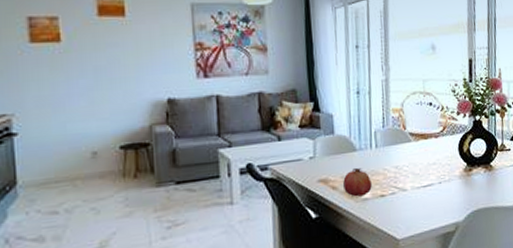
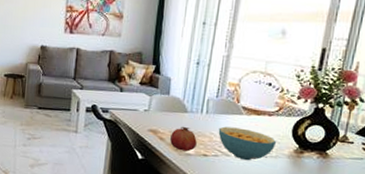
cereal bowl: none [391,156,447,192] -> present [218,126,276,161]

